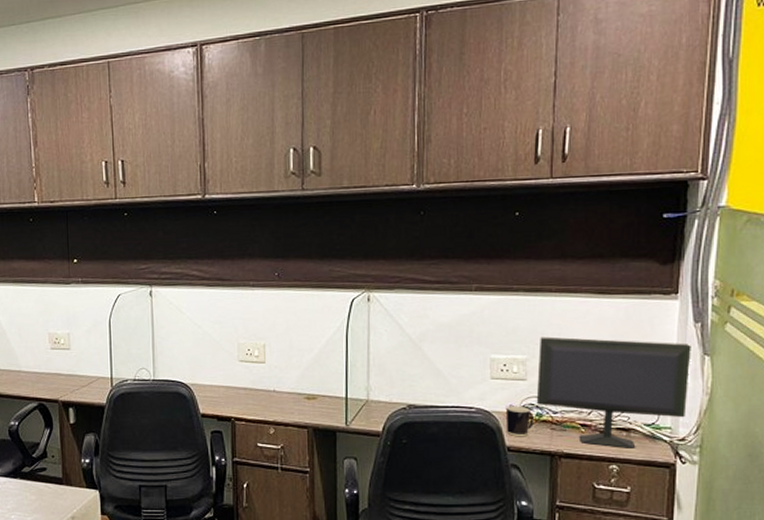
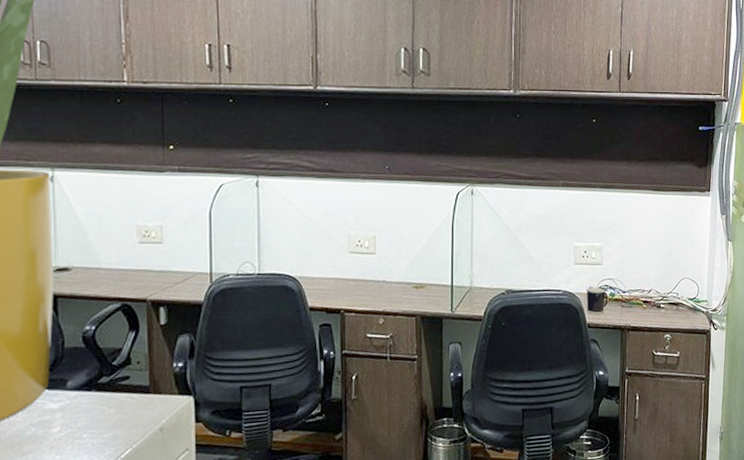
computer monitor: present [536,336,691,448] -> none [610,226,720,320]

